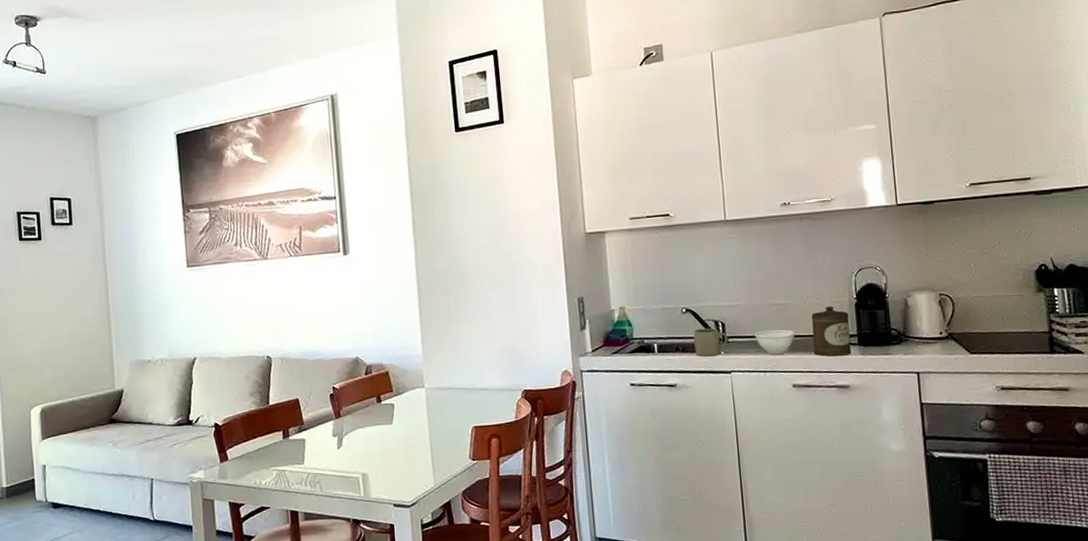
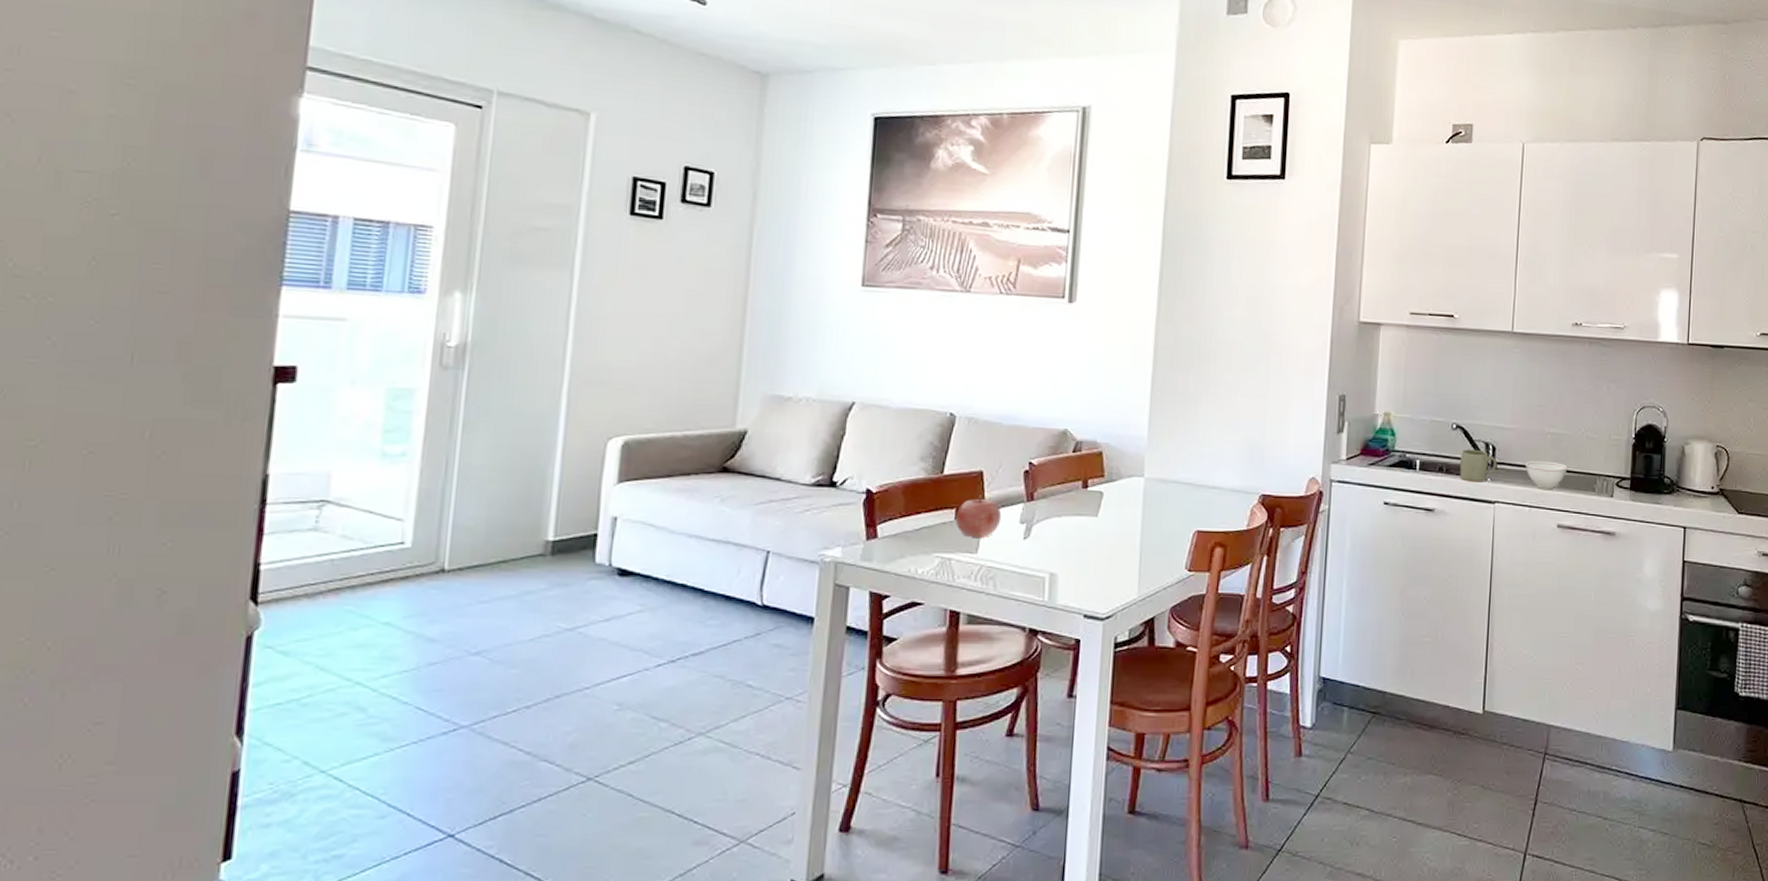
fruit: none [283,418,318,452] -> present [955,495,1002,537]
canister: present [811,306,852,358] -> none [1583,443,1625,500]

